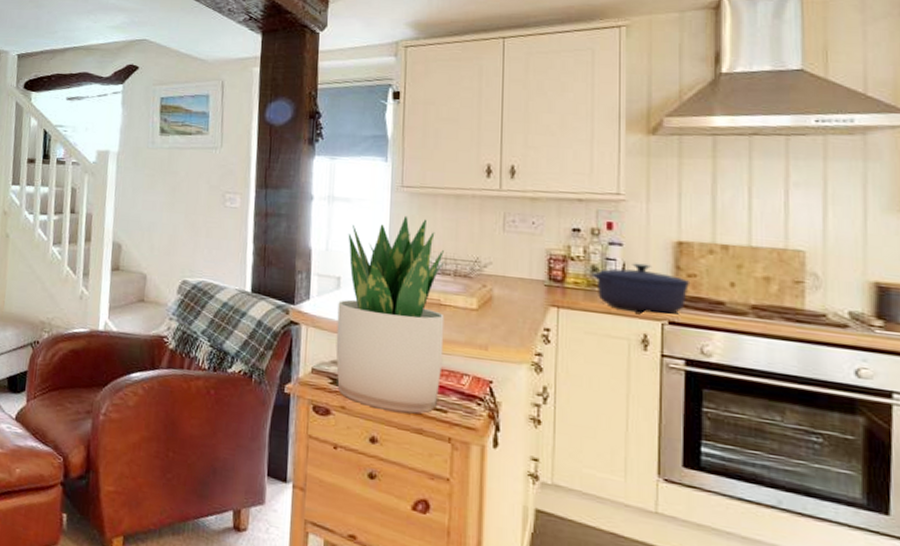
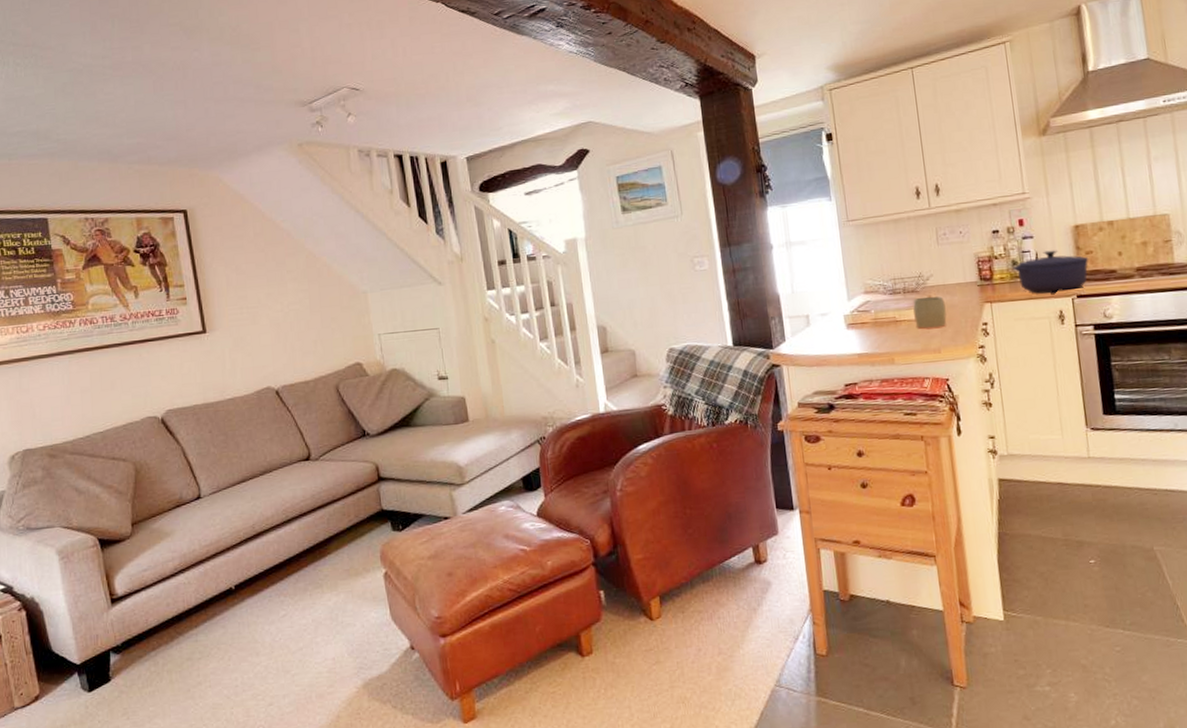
planter: present [335,215,445,414] -> none [808,247,907,426]
mug: none [462,284,502,324] -> present [913,296,947,330]

